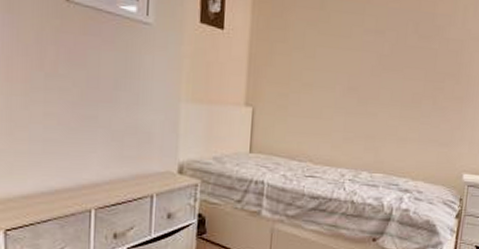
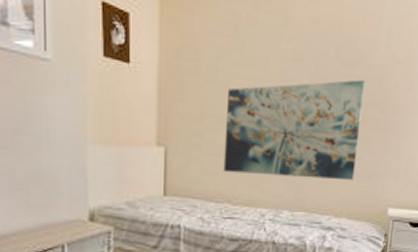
wall art: none [306,52,443,146] -> present [223,80,366,181]

